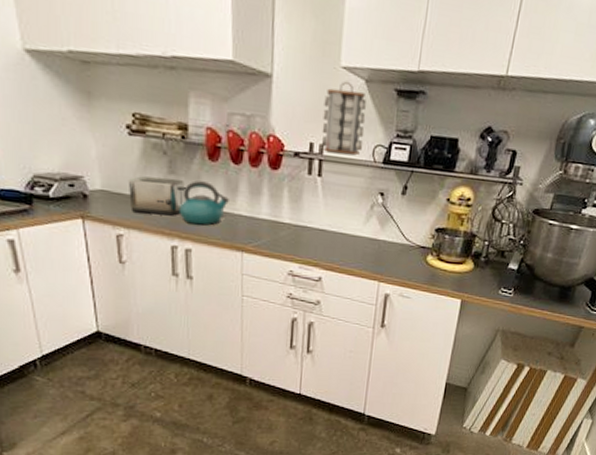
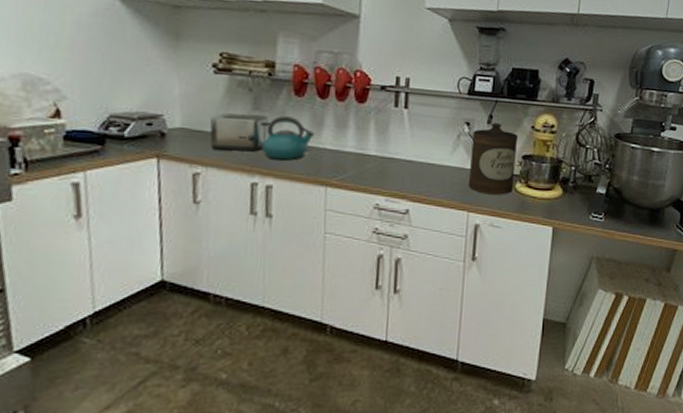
spice rack: present [322,81,367,156] -> none [408,20,451,88]
canister: none [380,194,433,267] -> present [469,123,518,195]

